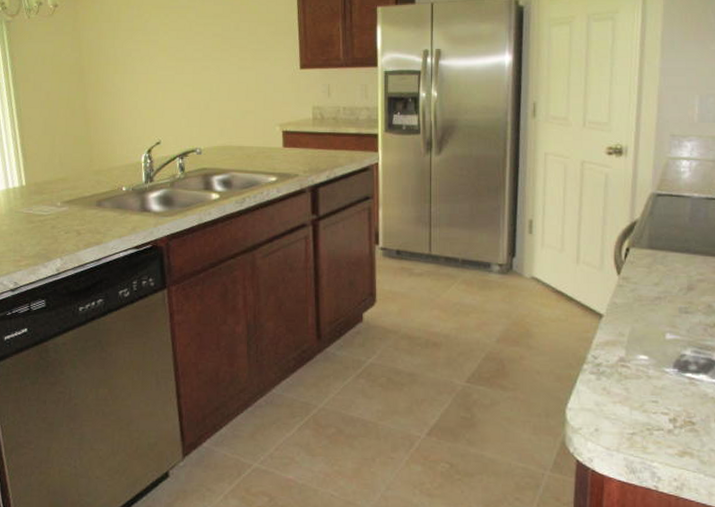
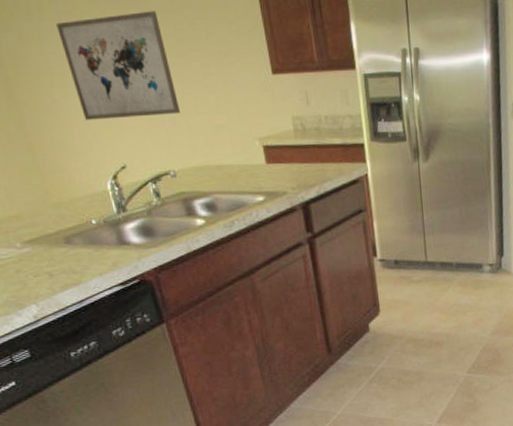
wall art: none [129,15,215,102] -> present [56,11,181,120]

